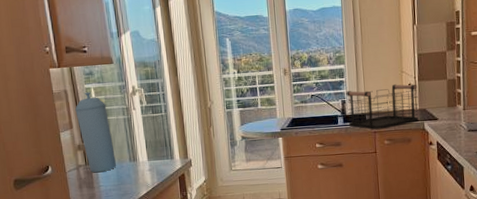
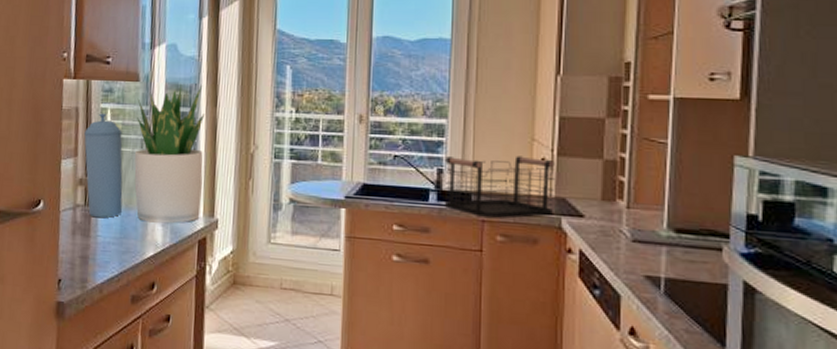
planter: none [114,61,177,170] -> present [134,85,205,224]

